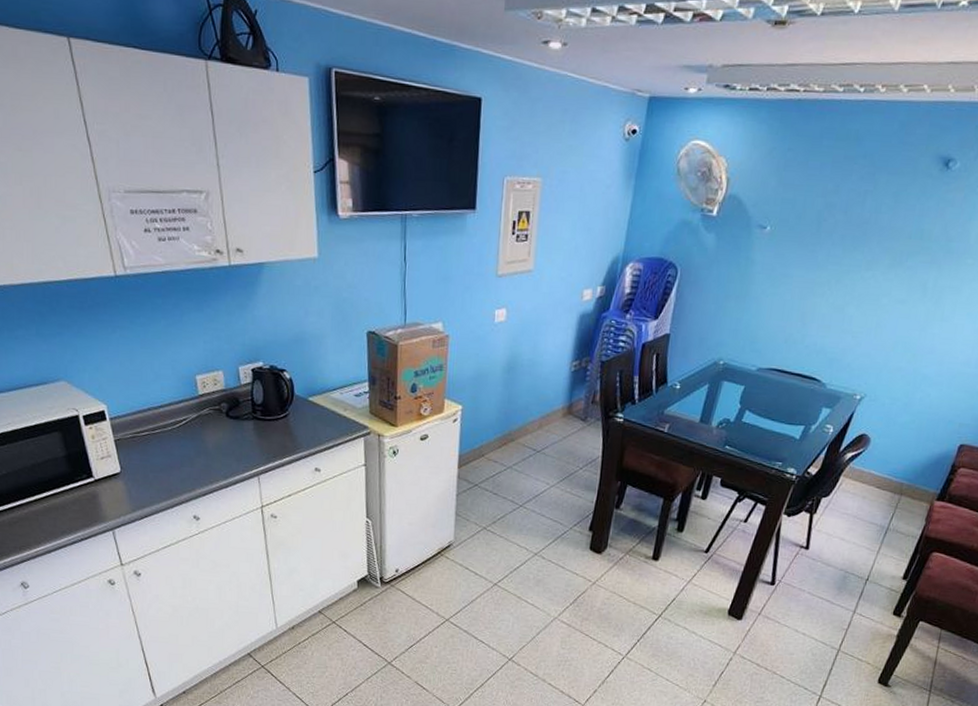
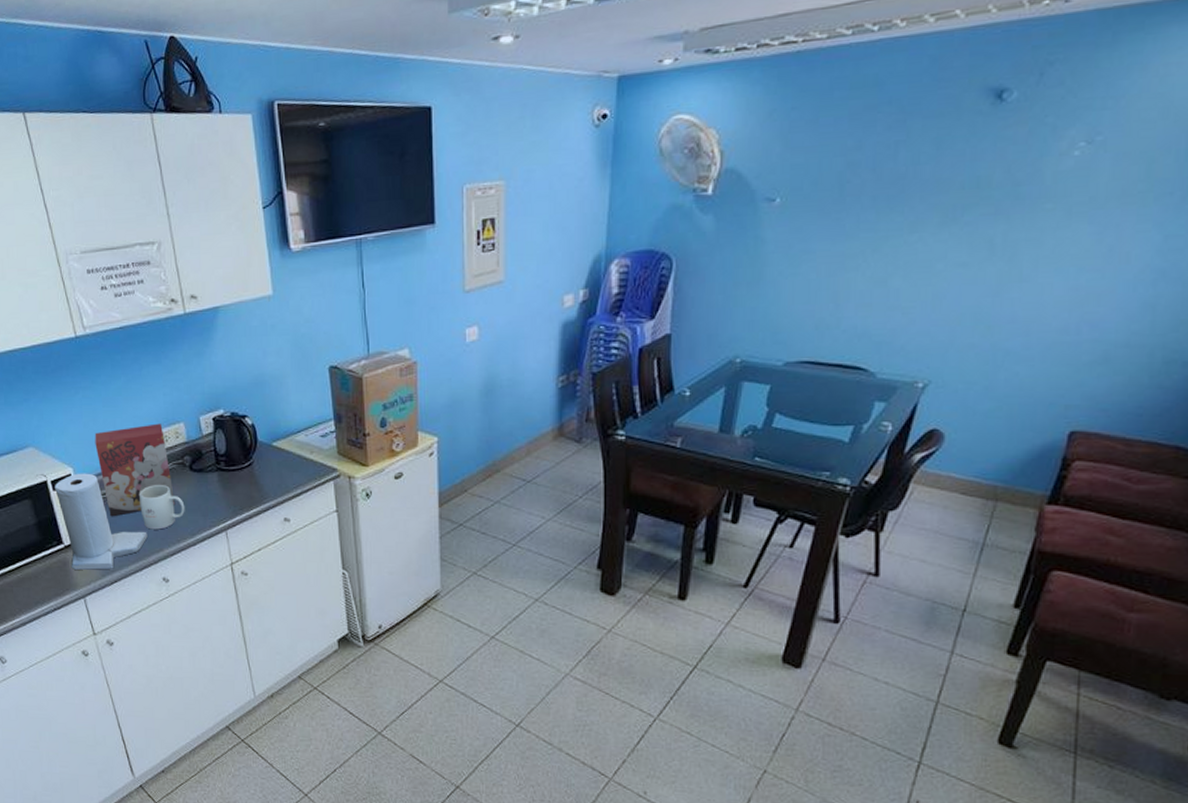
paper towel: none [87,410,180,505] -> present [55,473,148,570]
cereal box: none [131,369,210,455] -> present [95,423,176,517]
mug: none [174,428,219,471] -> present [140,485,185,530]

